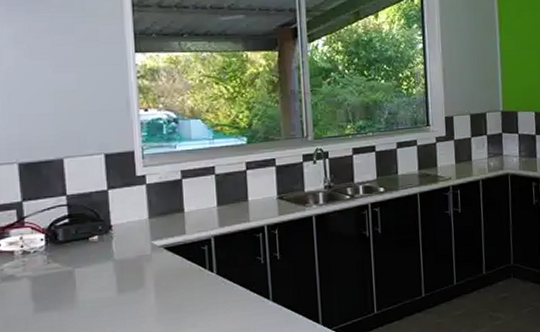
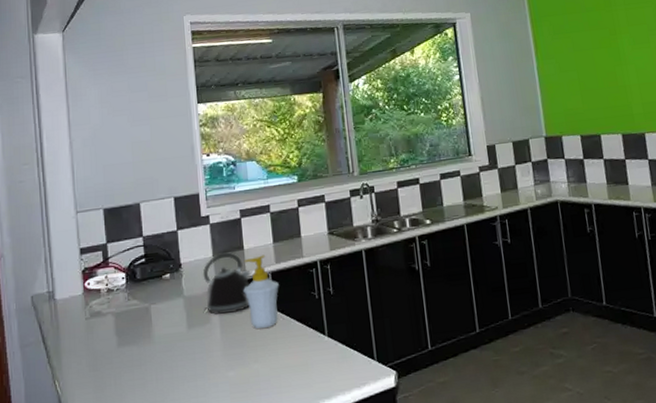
kettle: none [136,214,193,279] -> present [202,252,252,315]
soap bottle: none [182,218,222,294] -> present [243,254,279,329]

